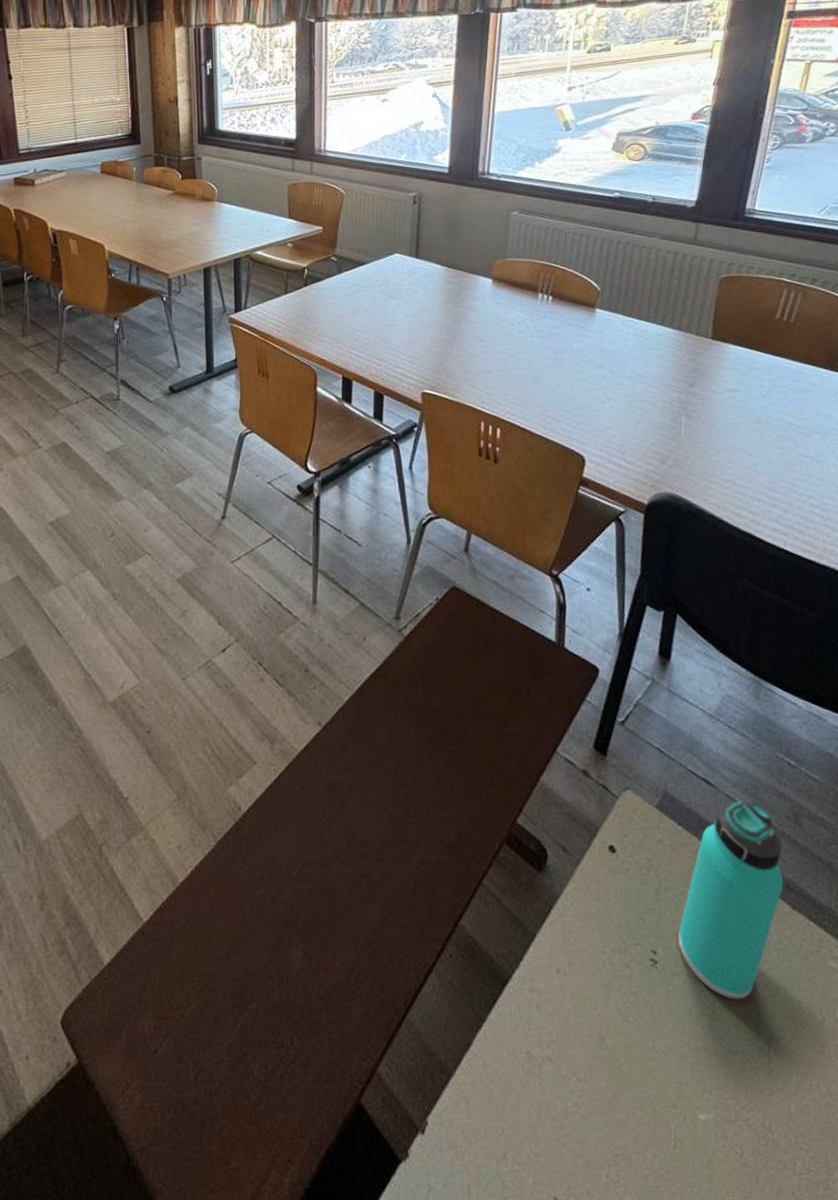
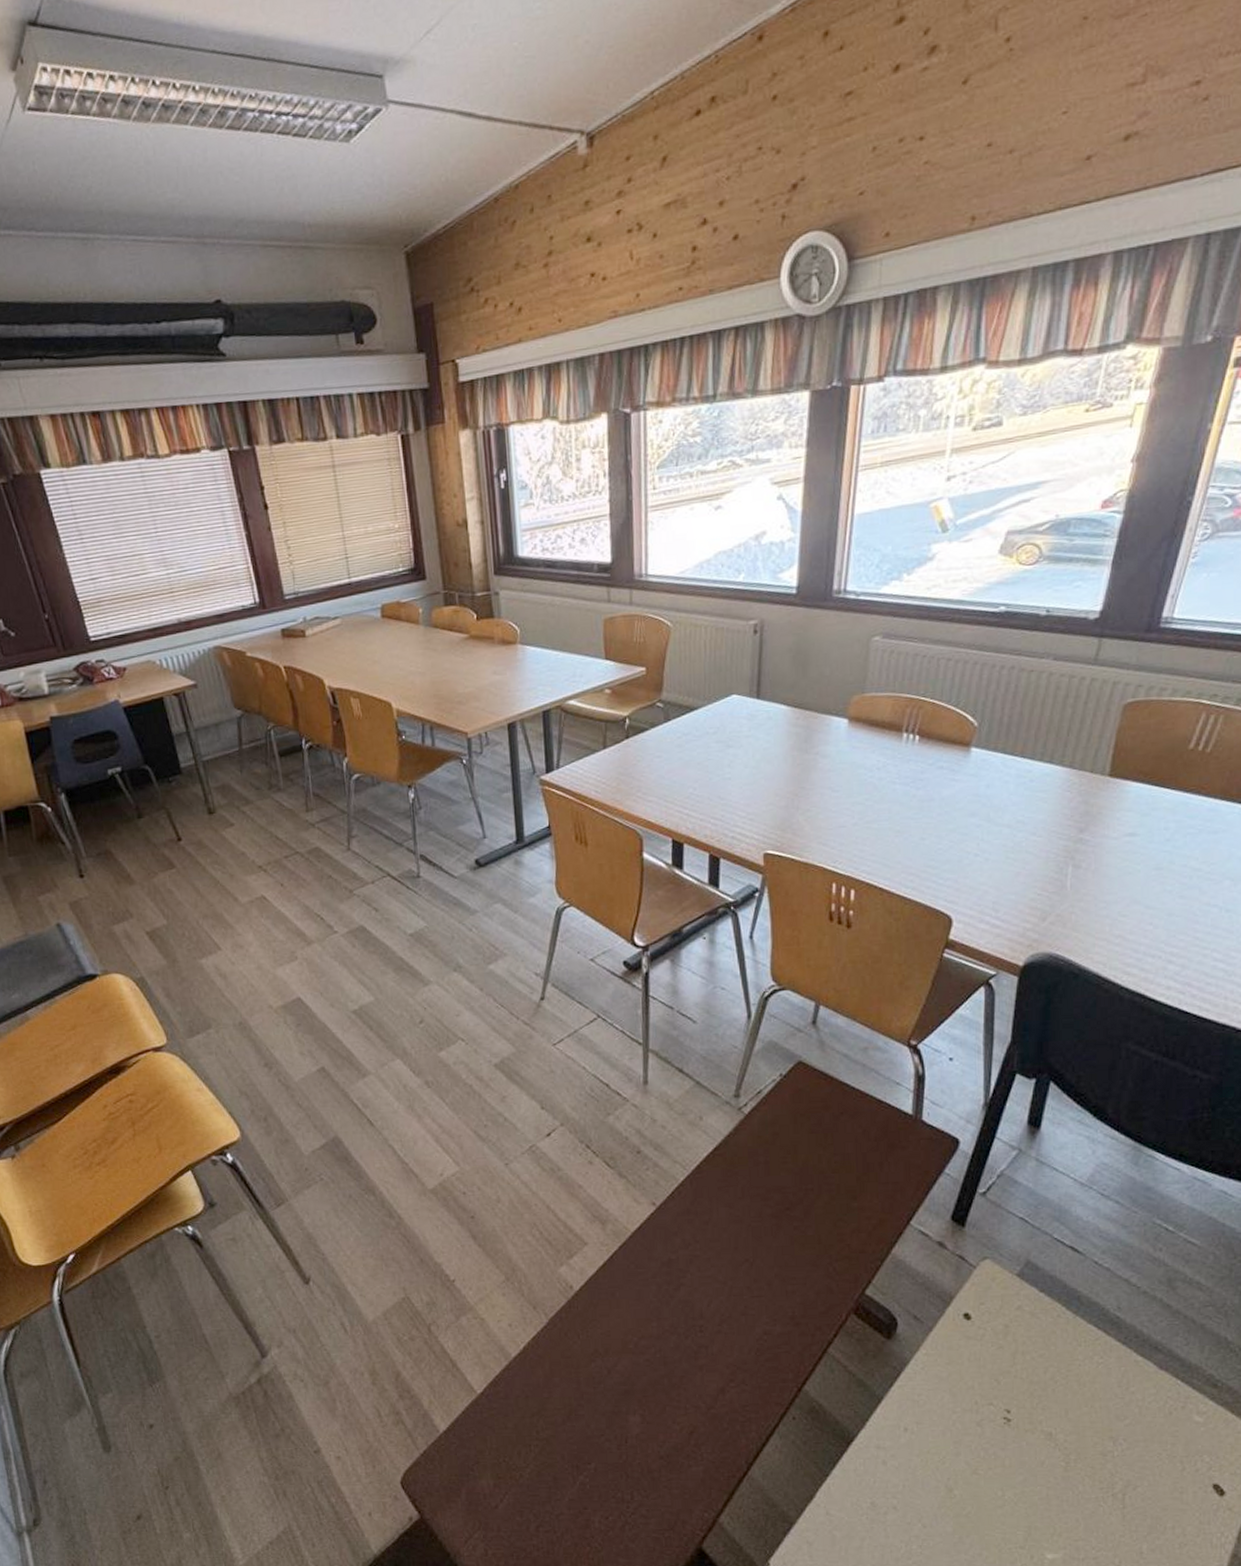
thermos bottle: present [677,801,784,1000] -> none [1033,1267,1153,1453]

